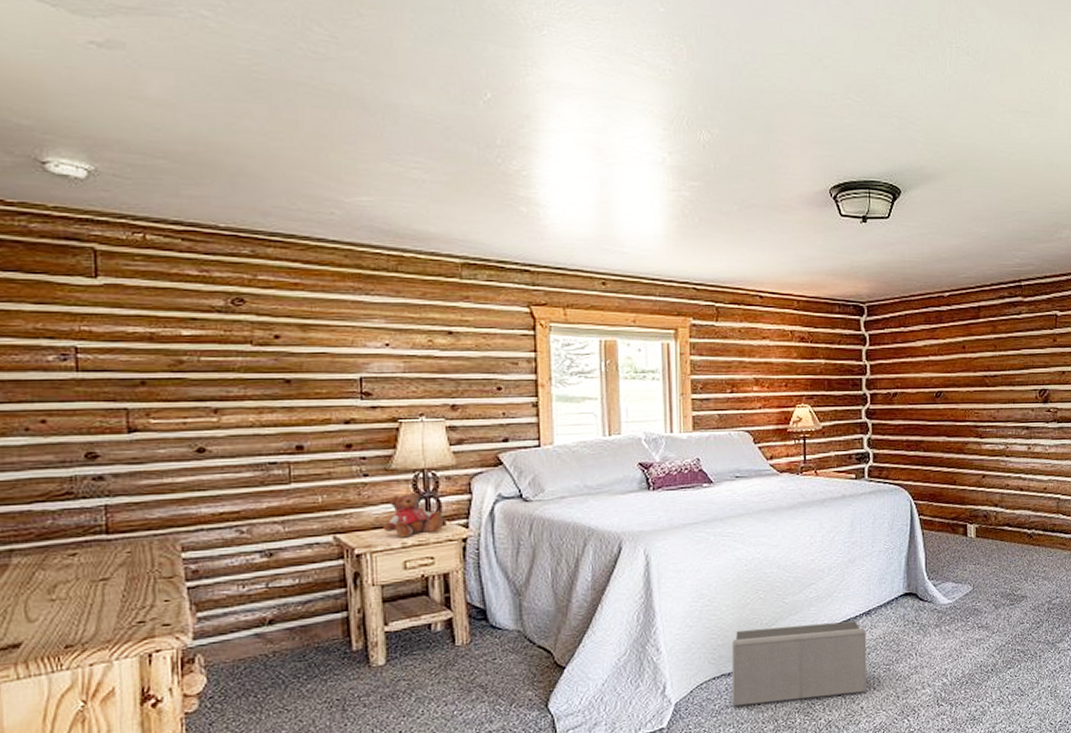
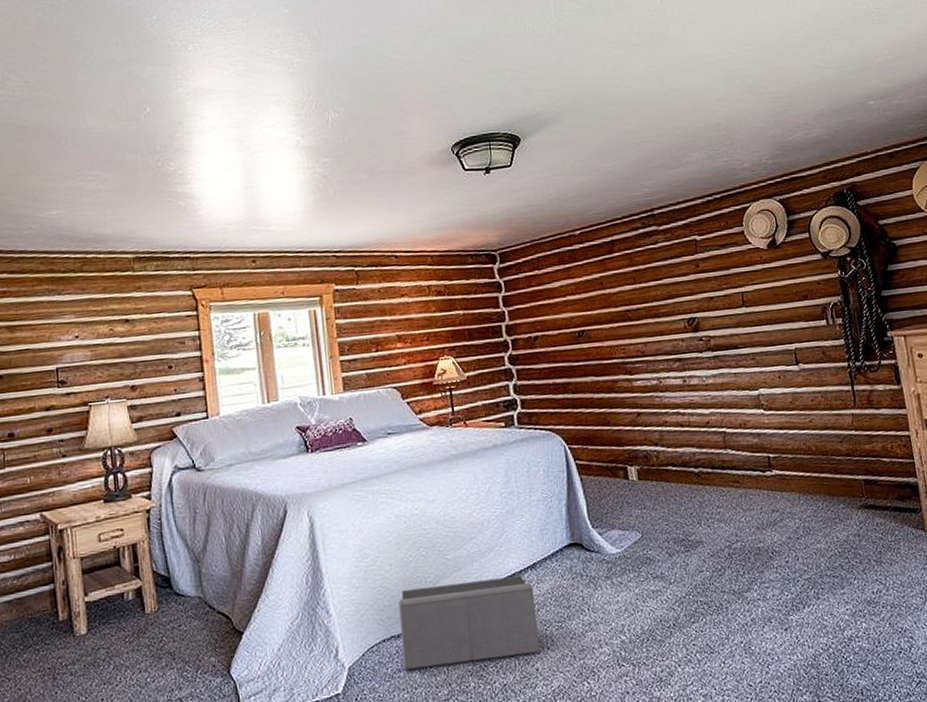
teddy bear: present [383,492,443,538] -> none [80,468,130,513]

